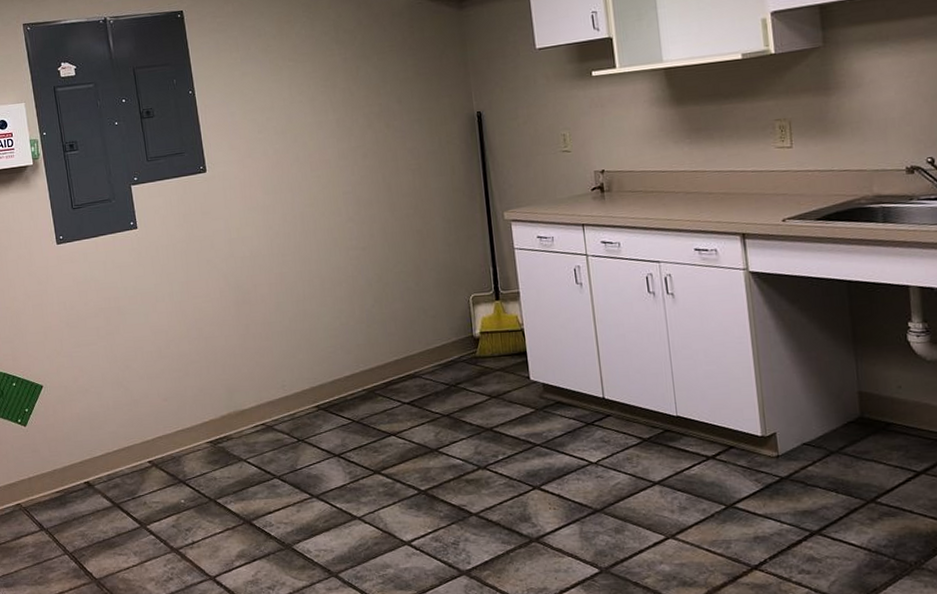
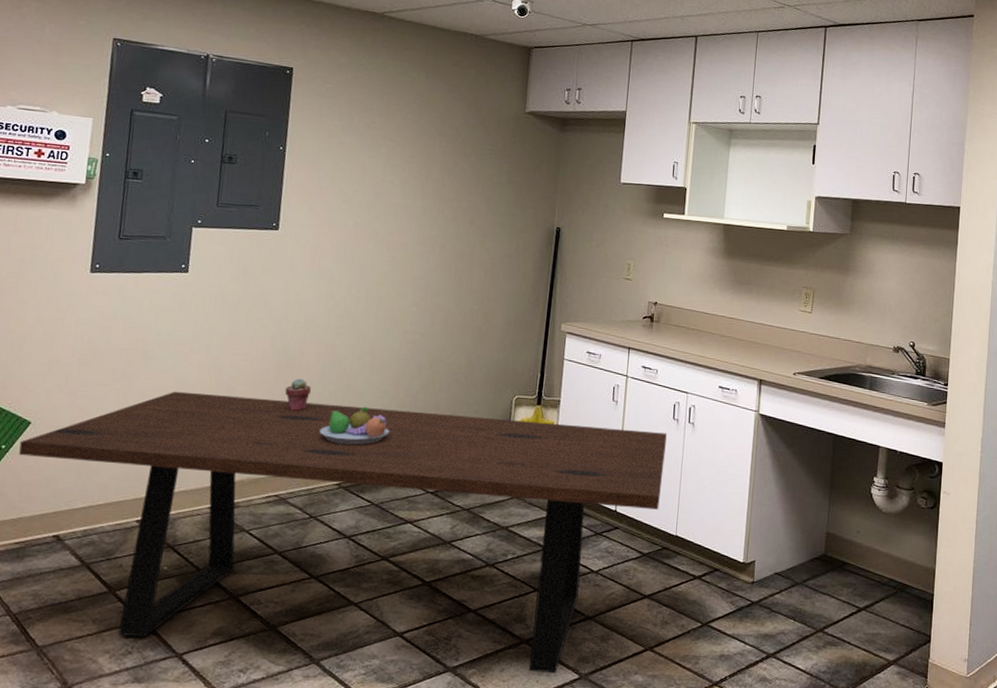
dining table: none [39,309,652,570] -> present [19,391,667,674]
potted succulent: none [247,310,272,343] -> present [285,378,312,412]
fruit bowl: none [288,328,354,368] -> present [319,406,390,445]

